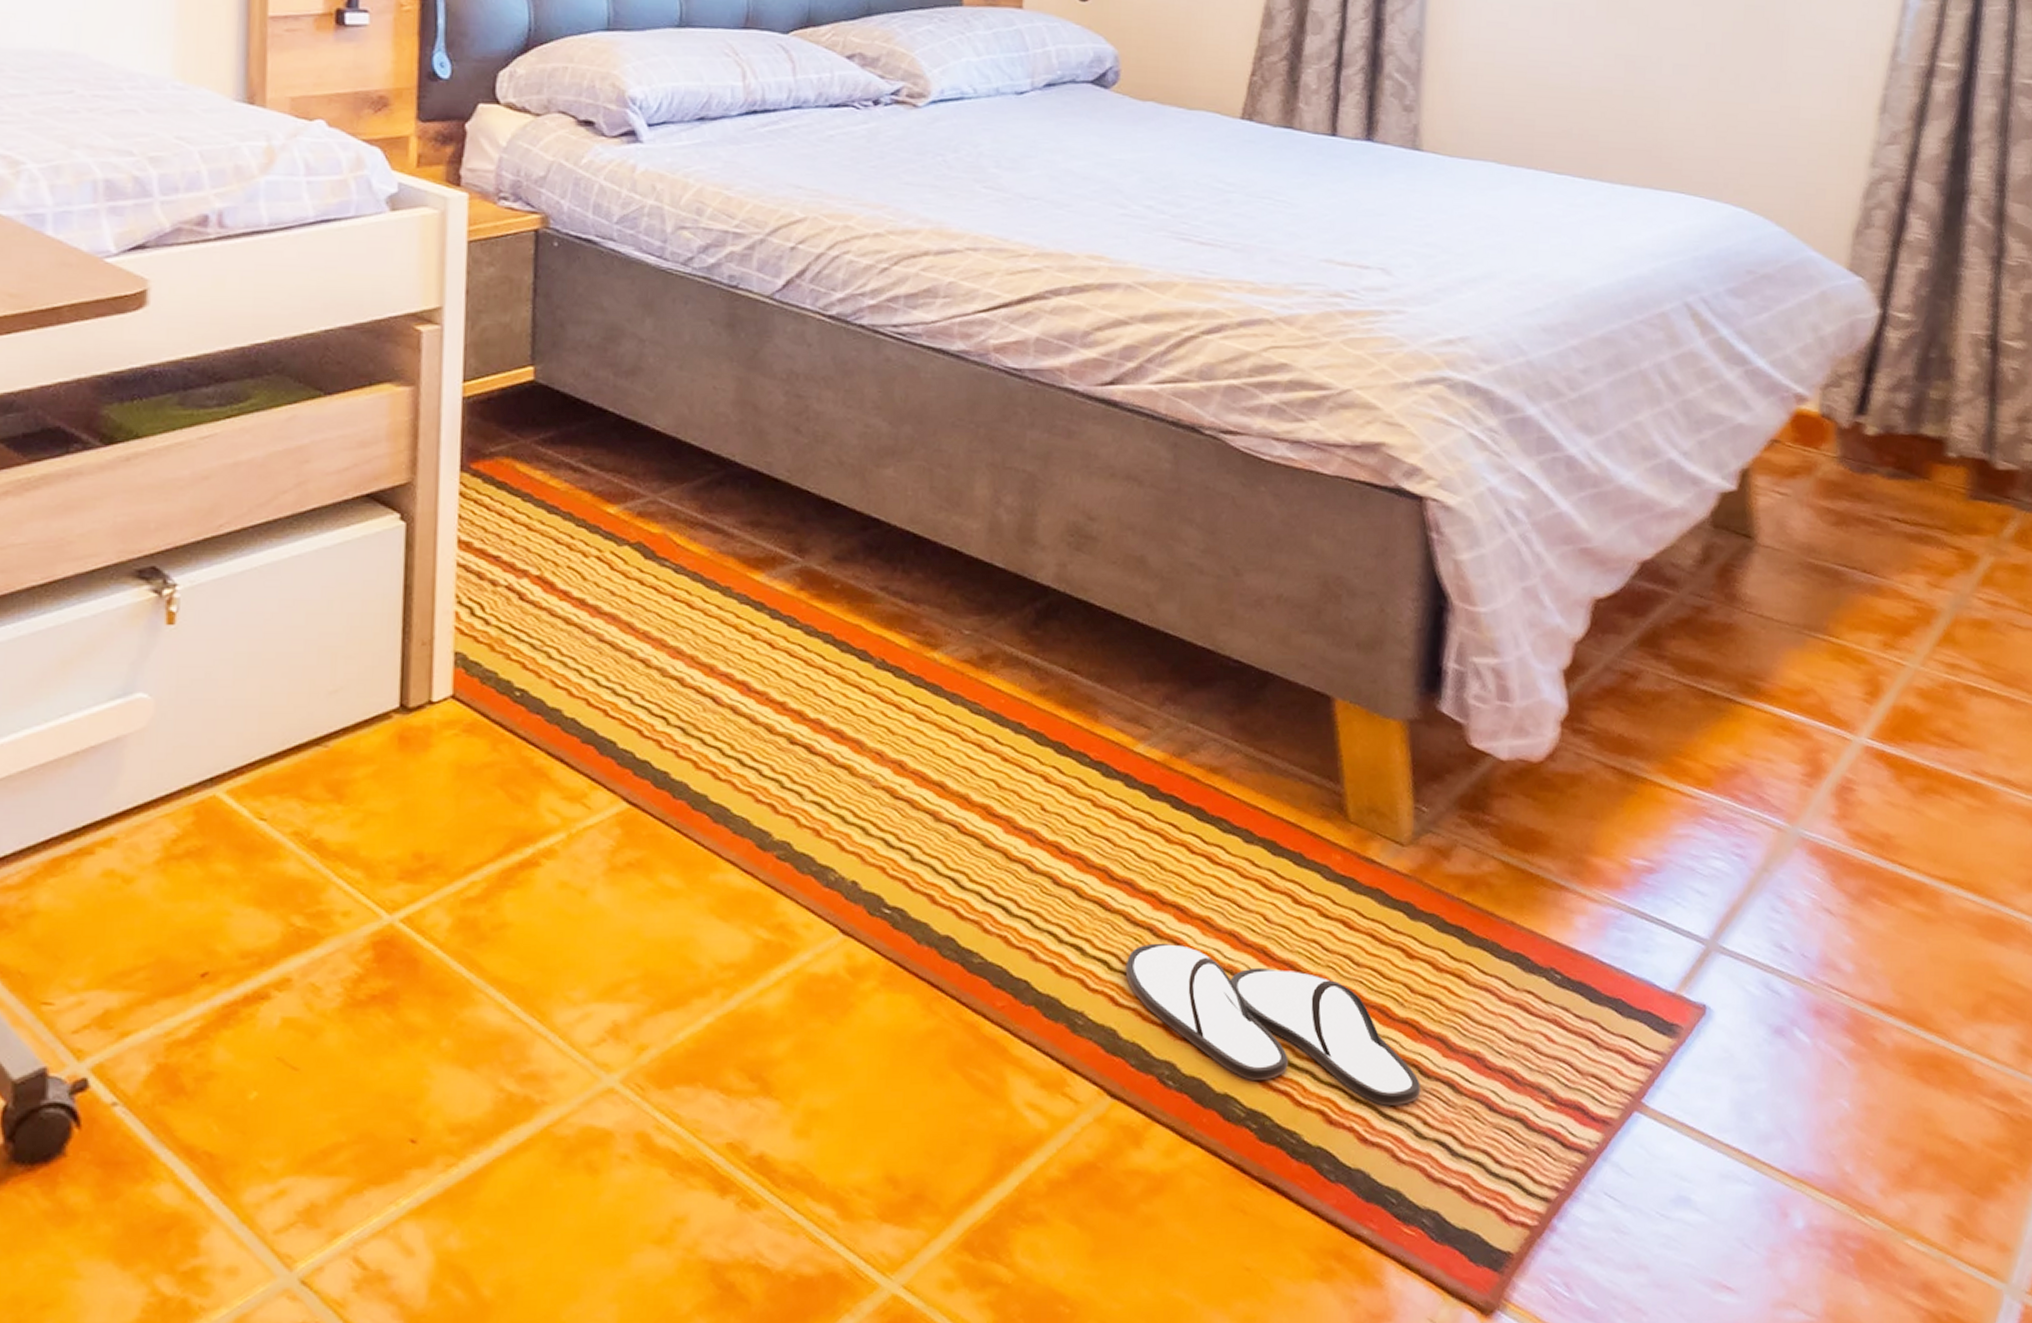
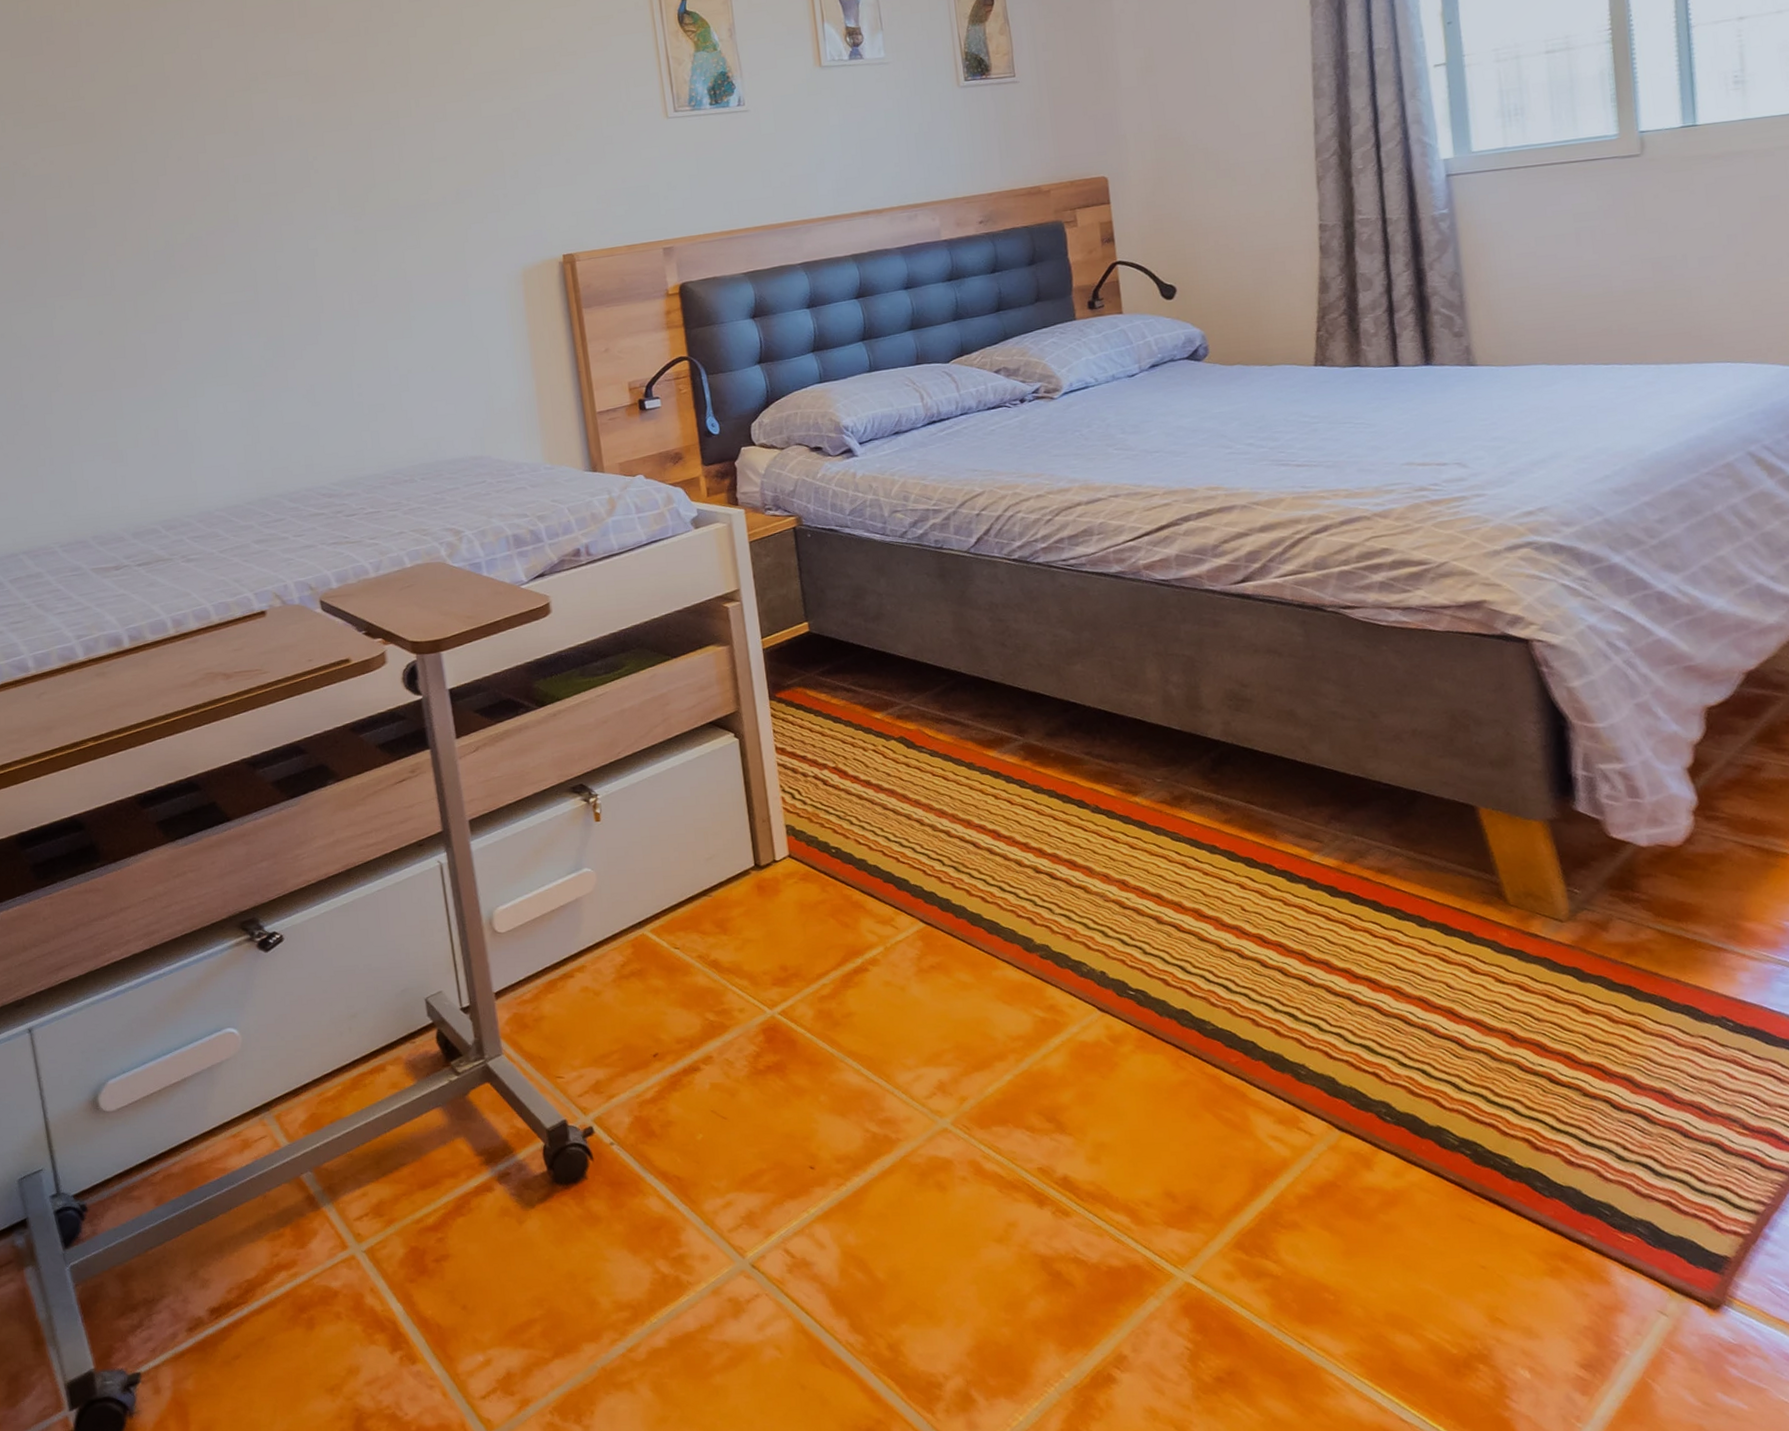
slippers: present [1125,943,1421,1106] -> none [1333,1008,1616,1134]

